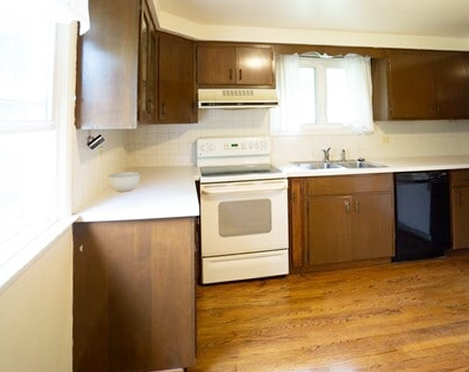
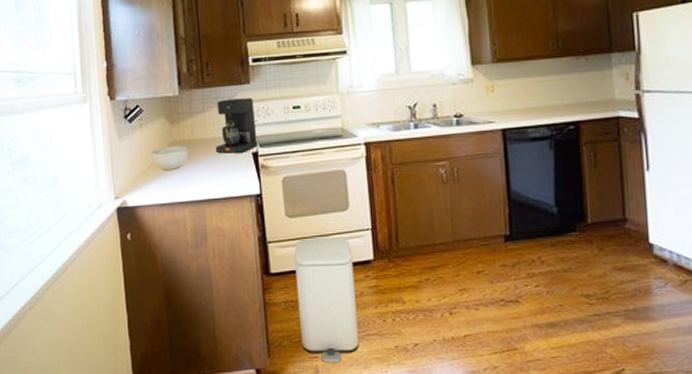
coffee maker: none [164,135,200,180] -> present [215,98,258,154]
pedal bin: none [224,254,272,362] -> present [294,236,359,363]

